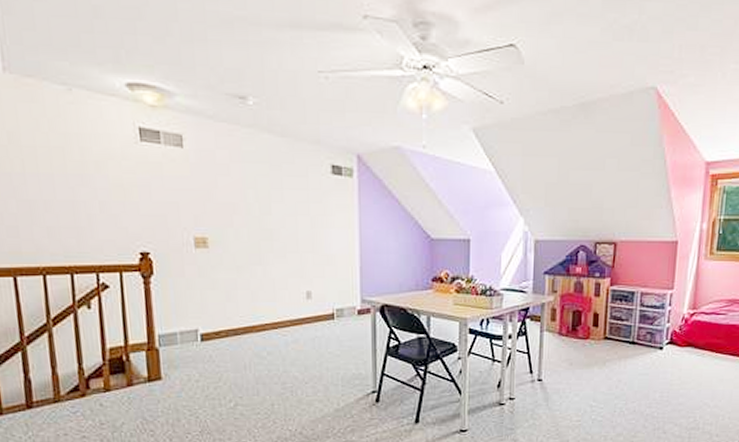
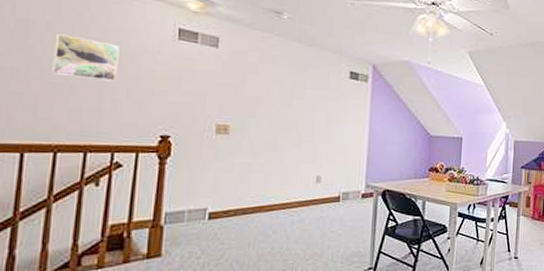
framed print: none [20,145,87,195] -> present [52,34,120,82]

